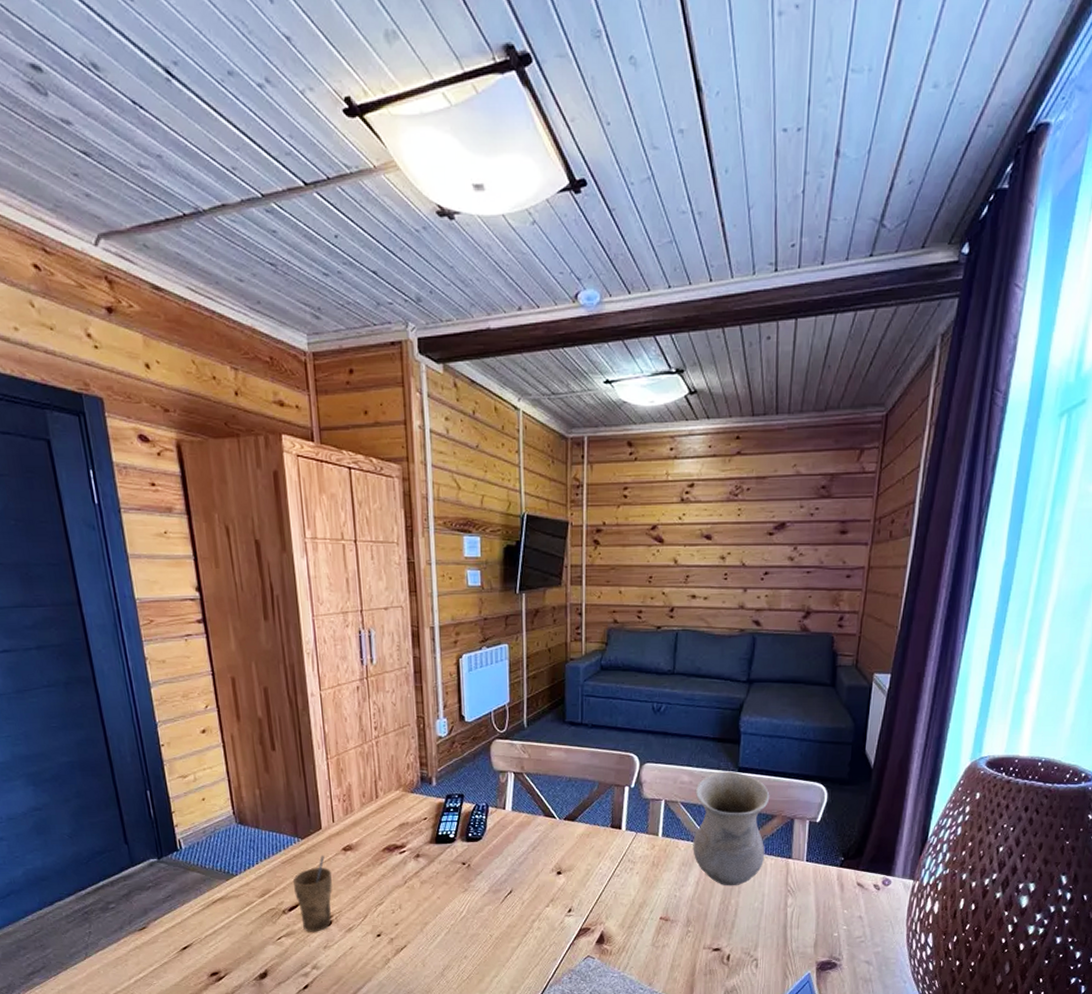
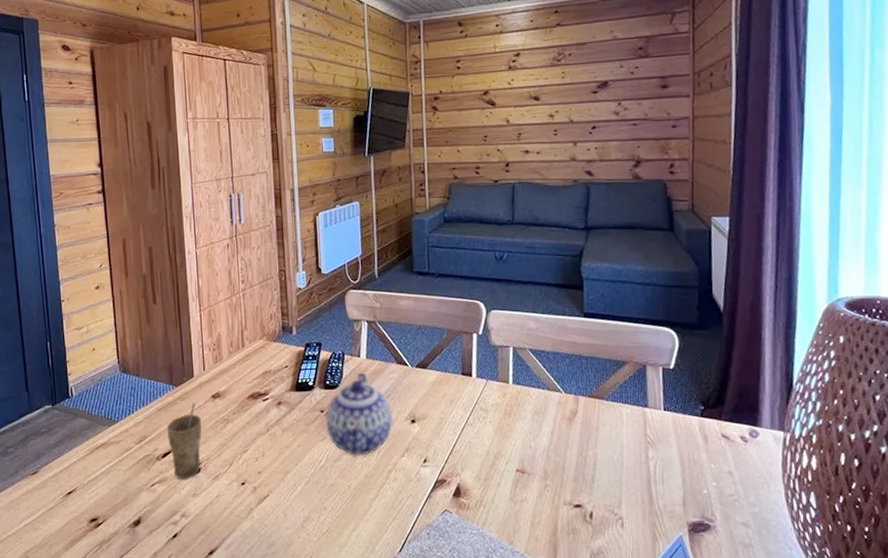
teapot: none [468,824,537,907] -> present [326,372,392,457]
vase: present [693,771,770,886] -> none [542,317,620,437]

